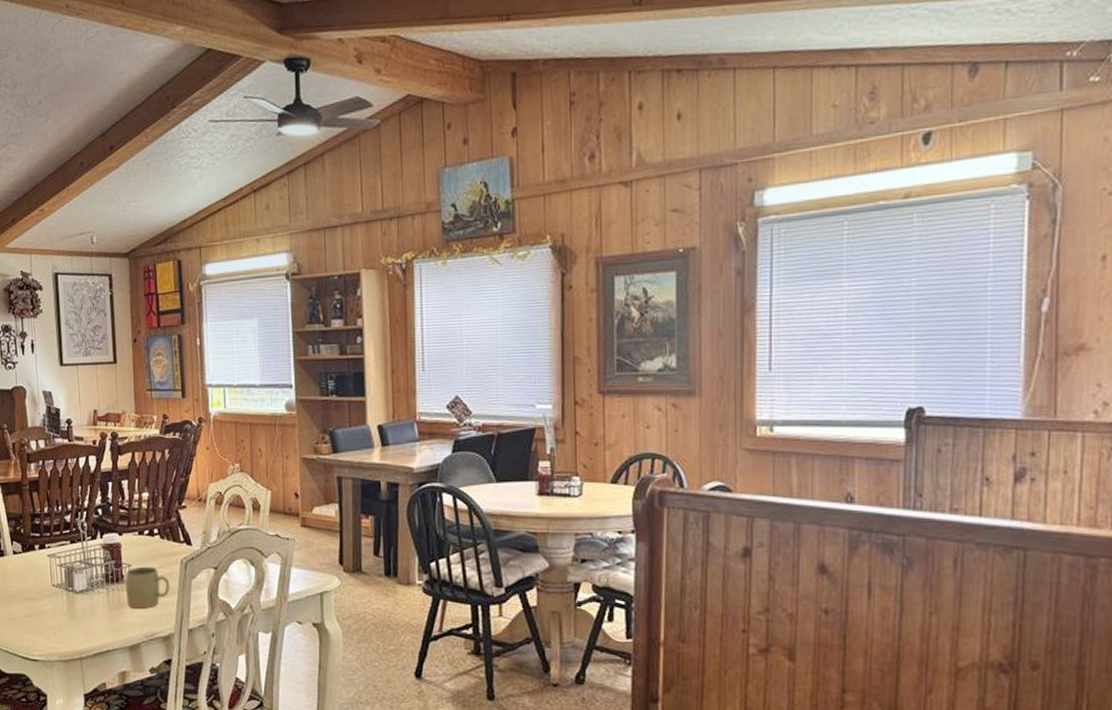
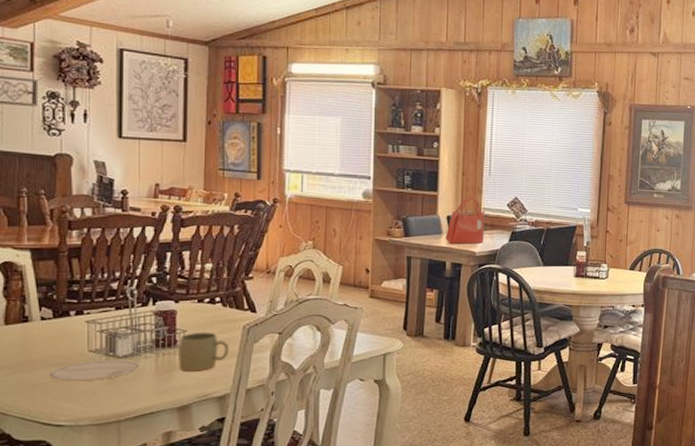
plate: none [23,595,94,617] -> present [49,360,139,382]
handbag: none [378,398,422,460] -> present [445,196,485,245]

